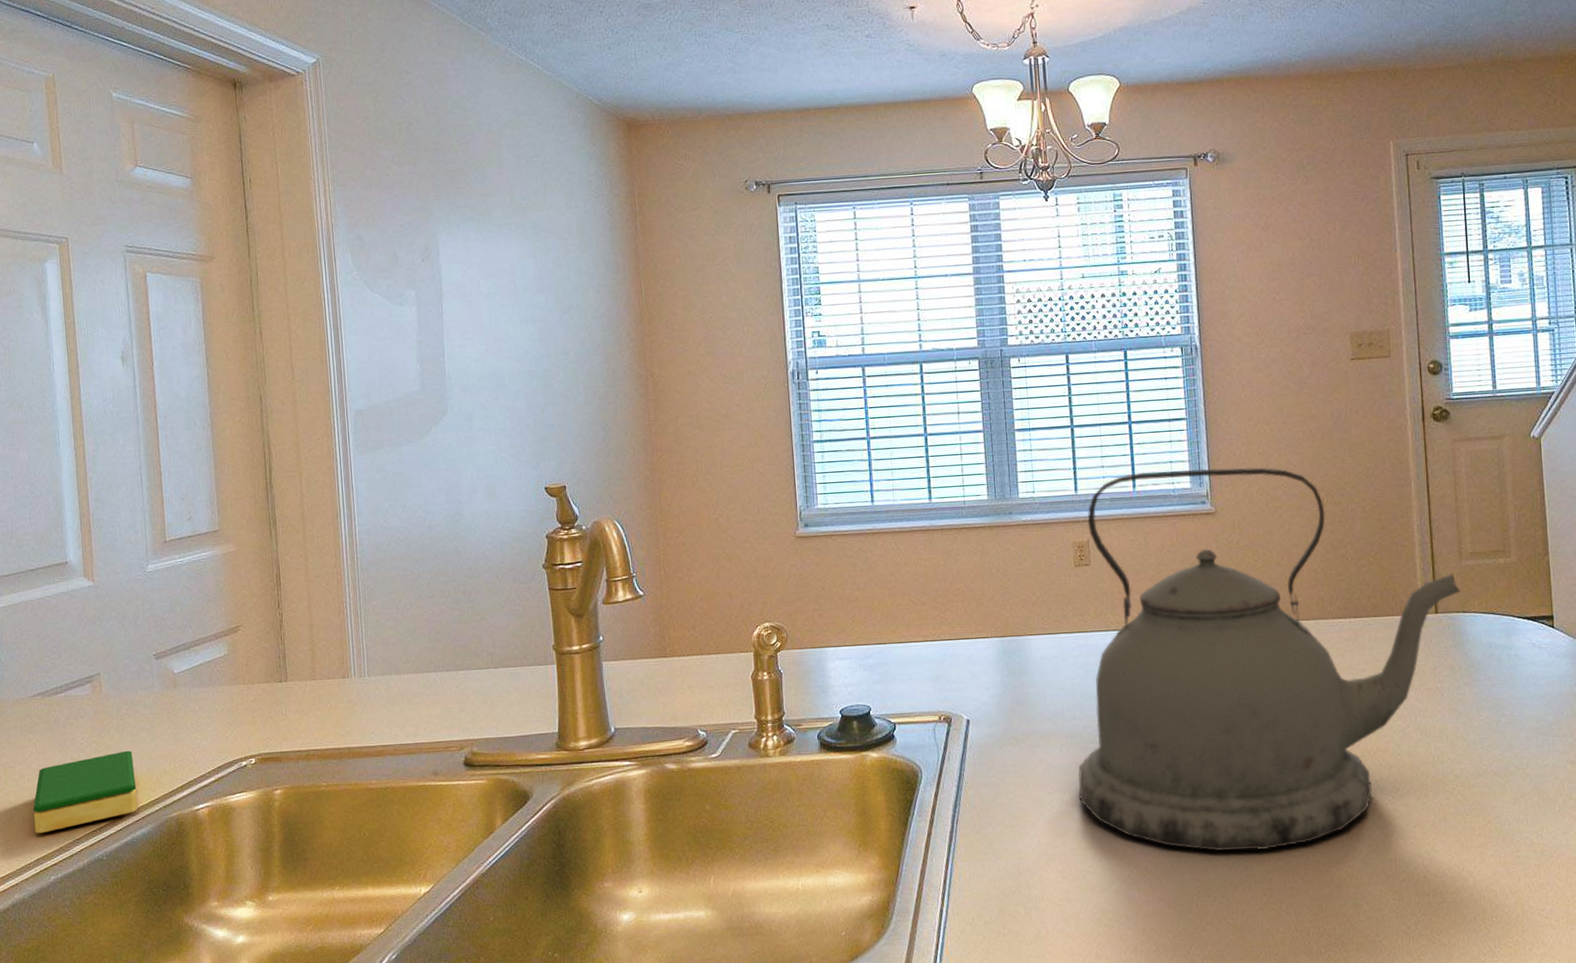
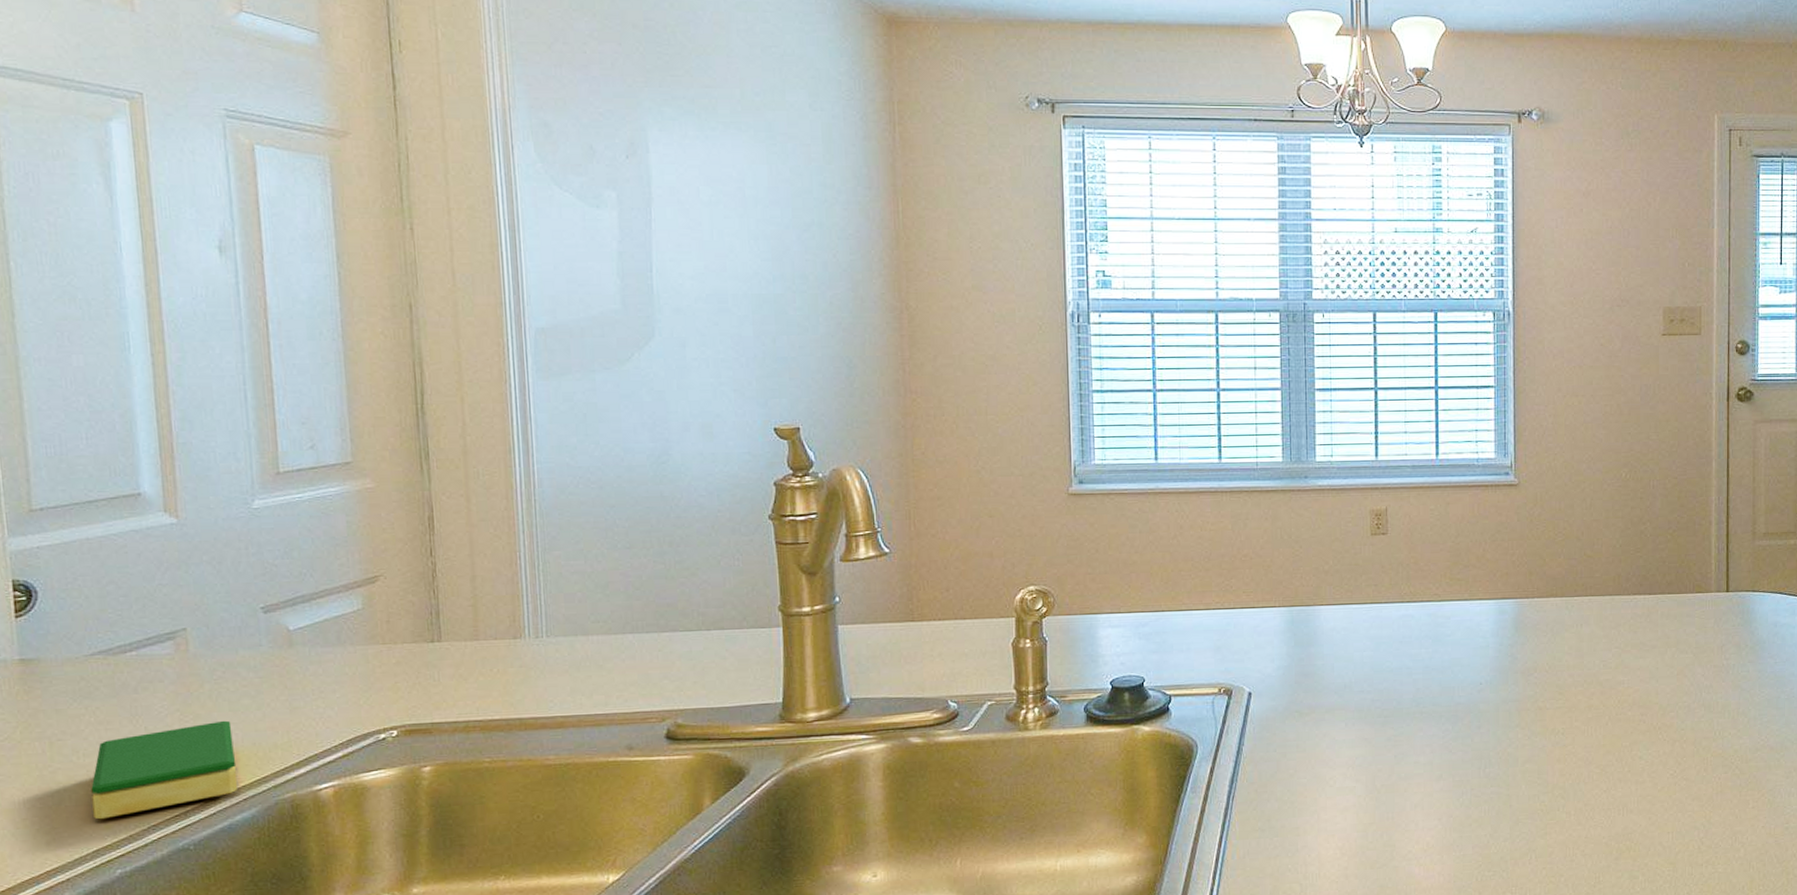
kettle: present [1078,467,1460,851] -> none [1363,438,1752,826]

